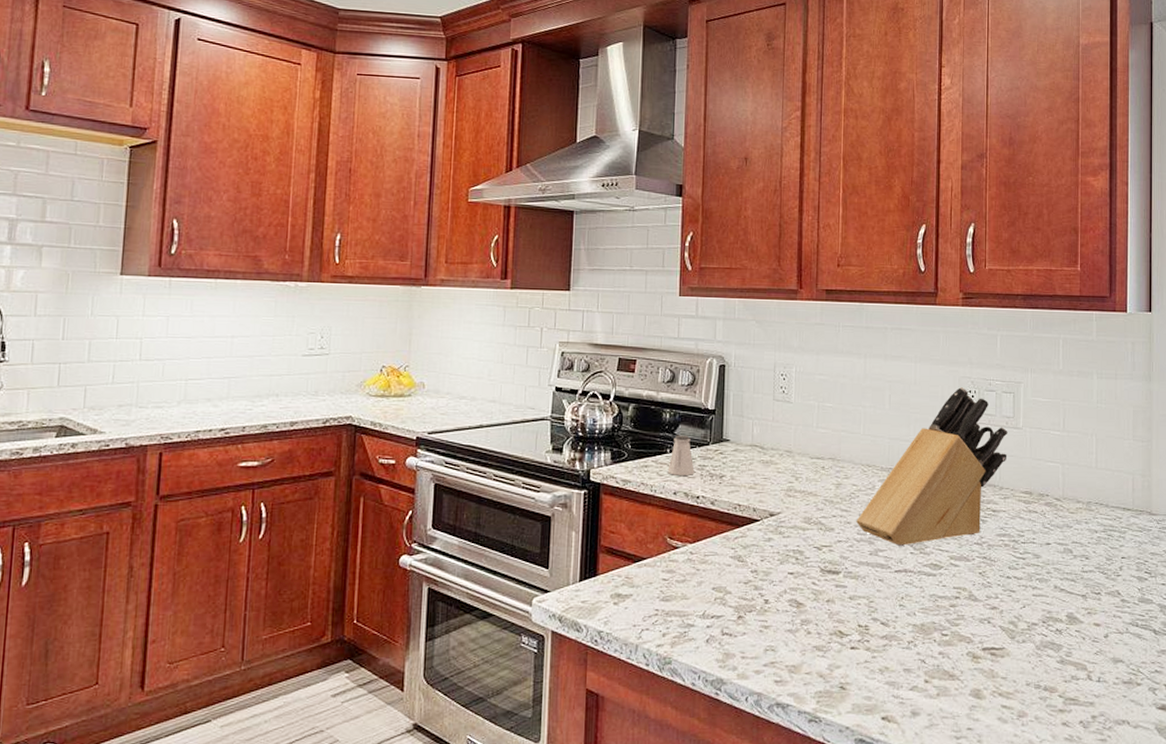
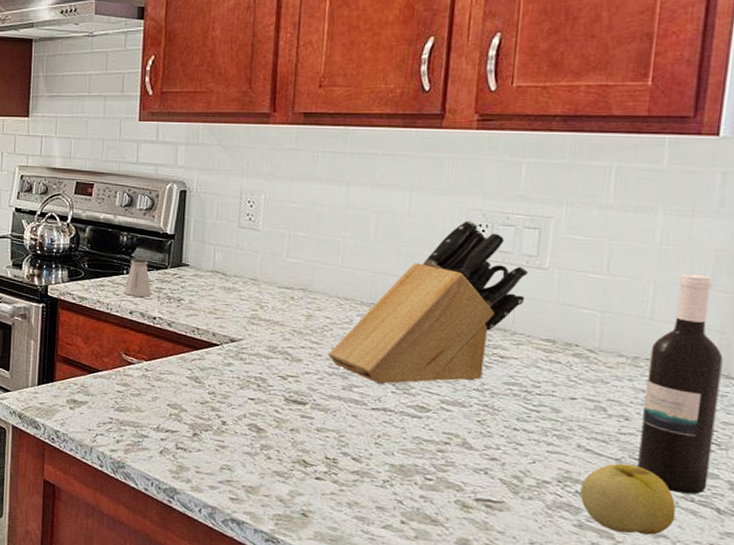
apple: none [1059,599,1127,663] -> present [579,463,677,535]
wine bottle: none [1098,427,1146,620] -> present [637,273,723,495]

